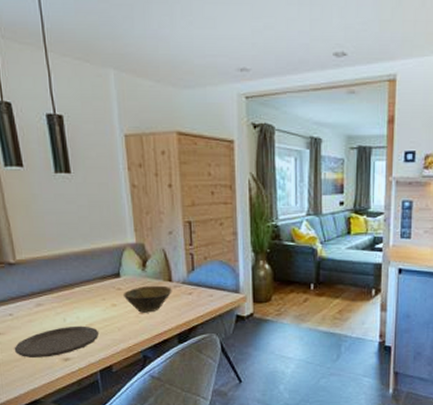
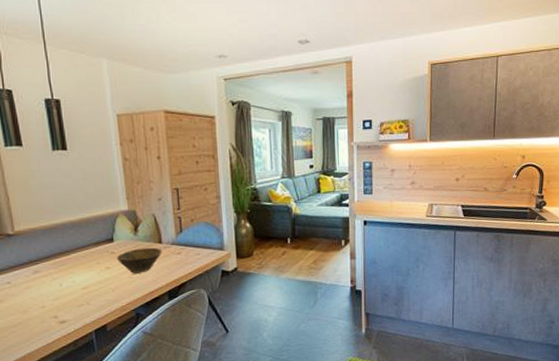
plate: present [14,326,99,357] -> none [11,289,94,323]

